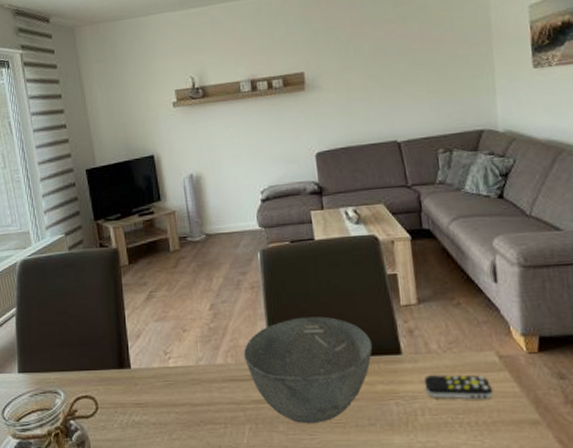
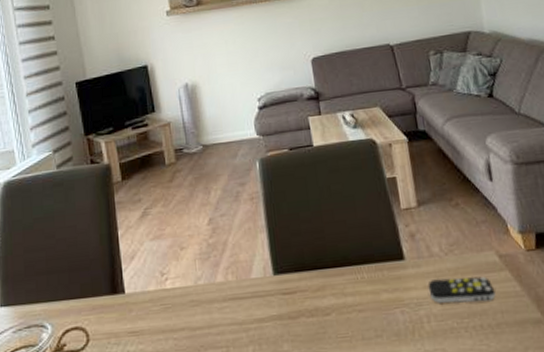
bowl: present [243,316,373,424] -> none [244,225,376,341]

